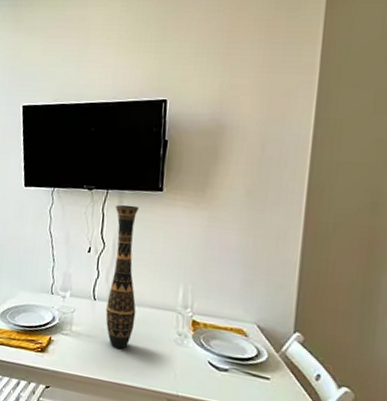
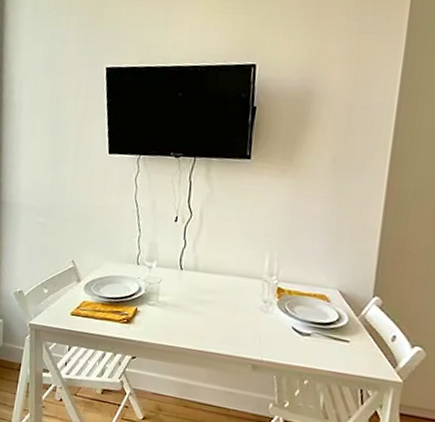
decorative vase: present [106,204,139,349] -> none [192,173,226,317]

